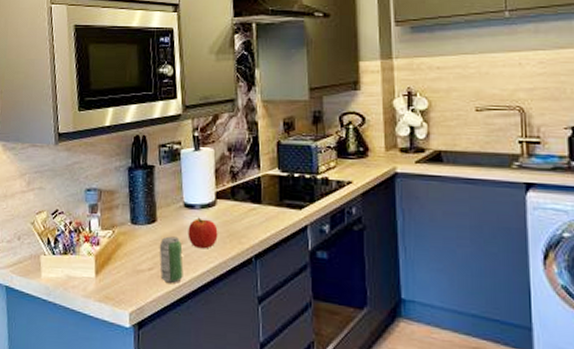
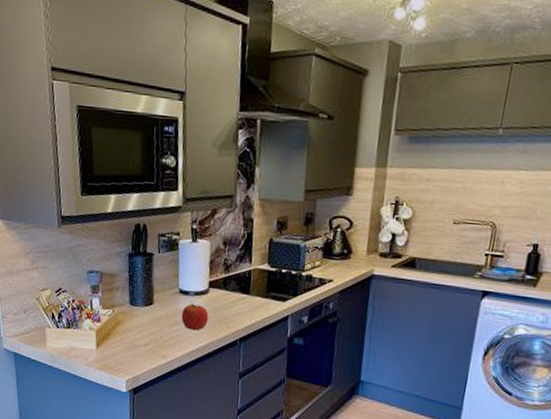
beverage can: present [159,236,184,283] -> none [154,318,176,358]

